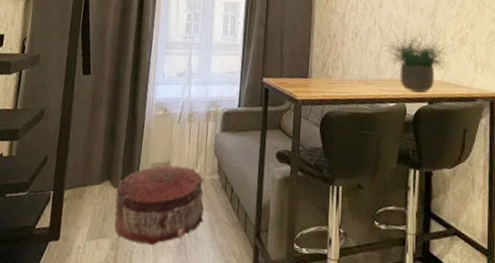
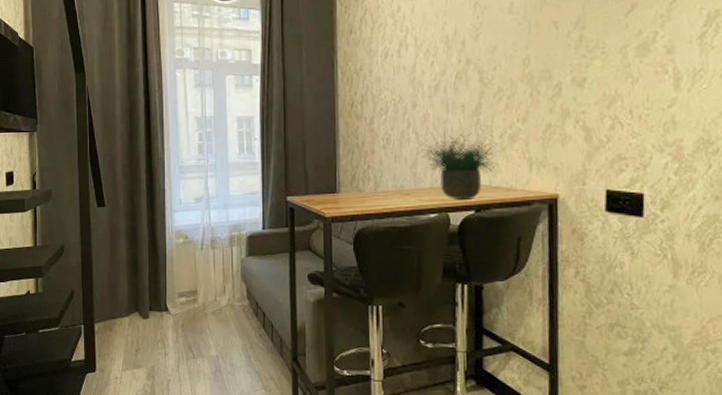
pouf: present [114,165,205,245] -> none [146,293,237,373]

